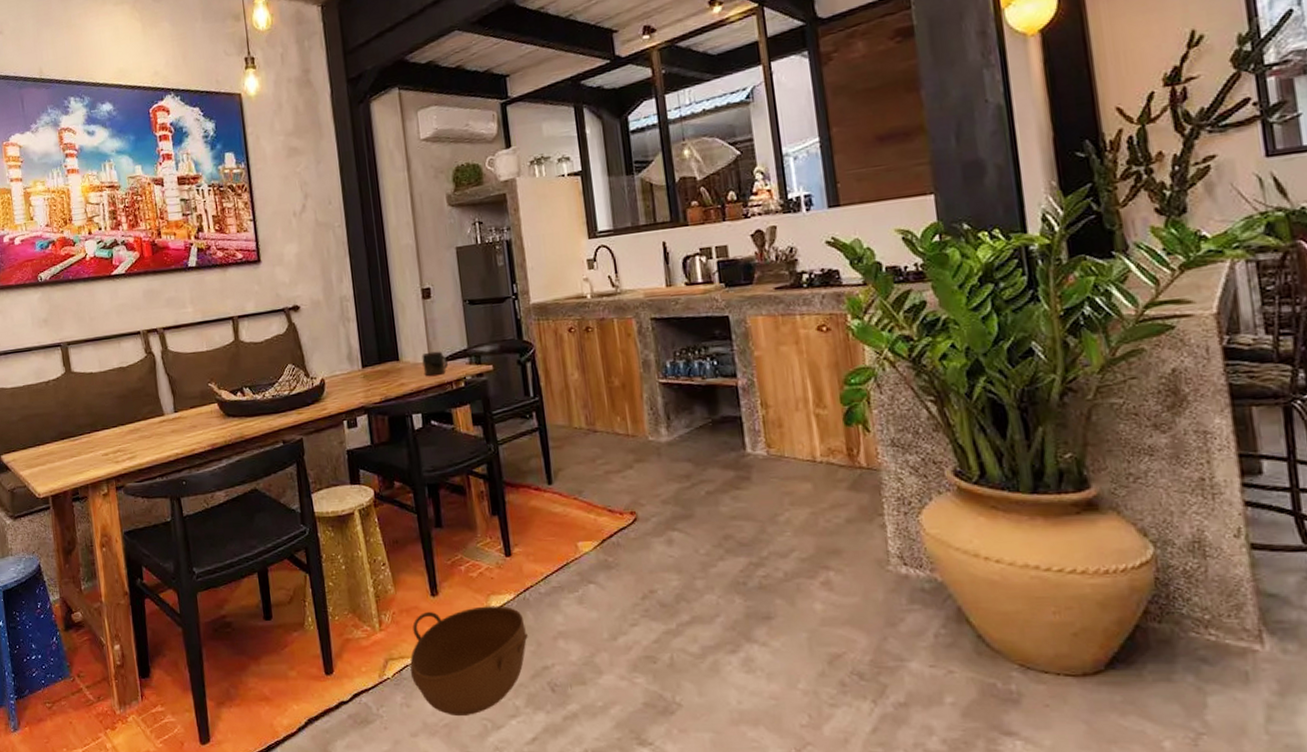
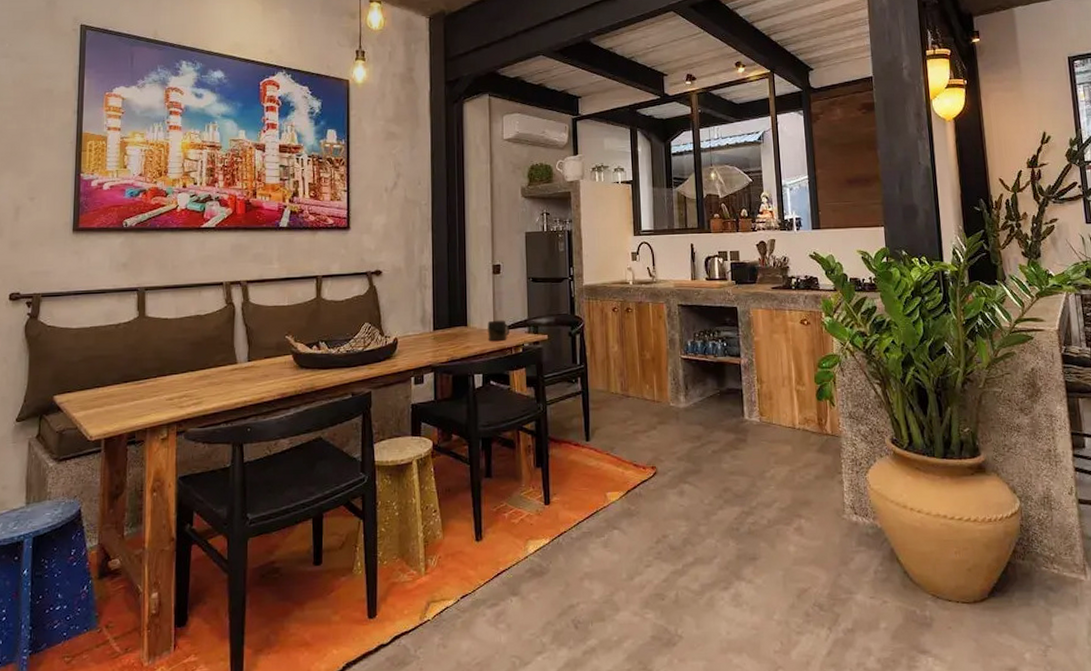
basket: present [409,605,528,717] -> none [449,549,558,655]

